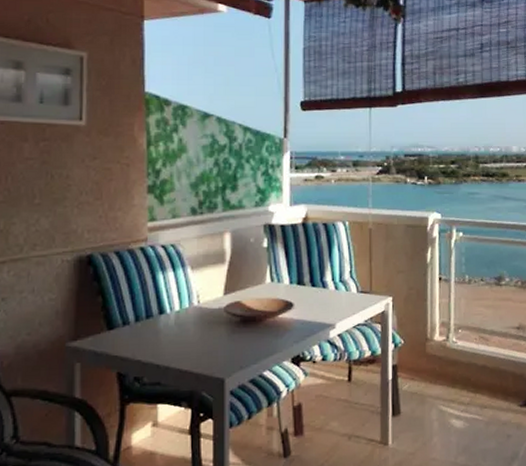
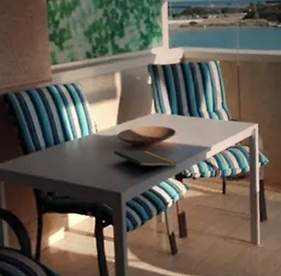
notepad: none [218,326,295,357] -> present [114,150,177,175]

